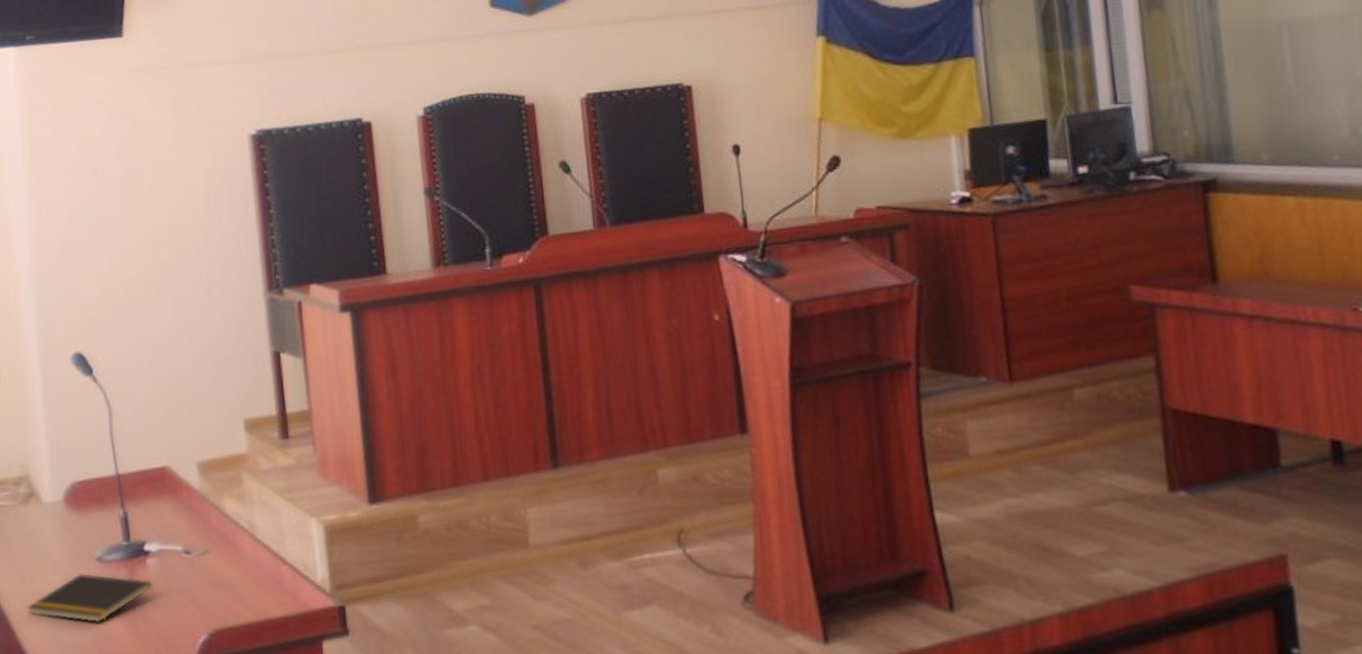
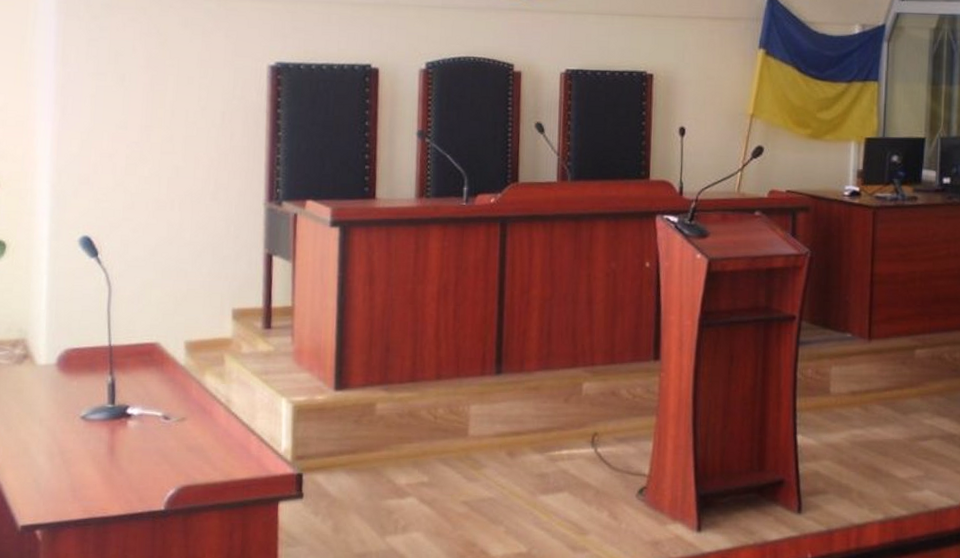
notepad: present [27,572,153,623] -> none [10,428,131,473]

